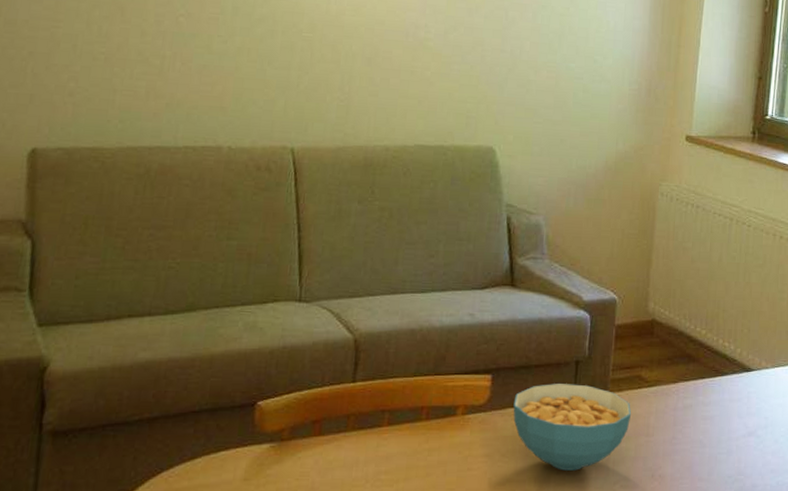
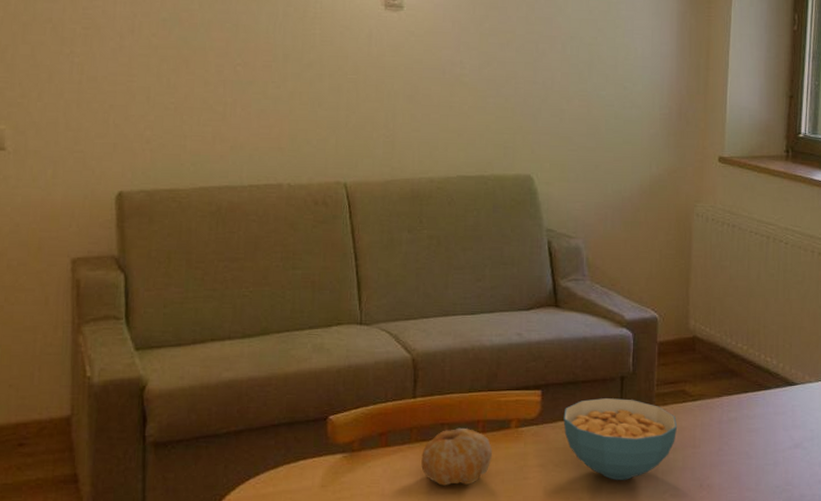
fruit: none [357,414,436,478] -> present [421,427,492,486]

